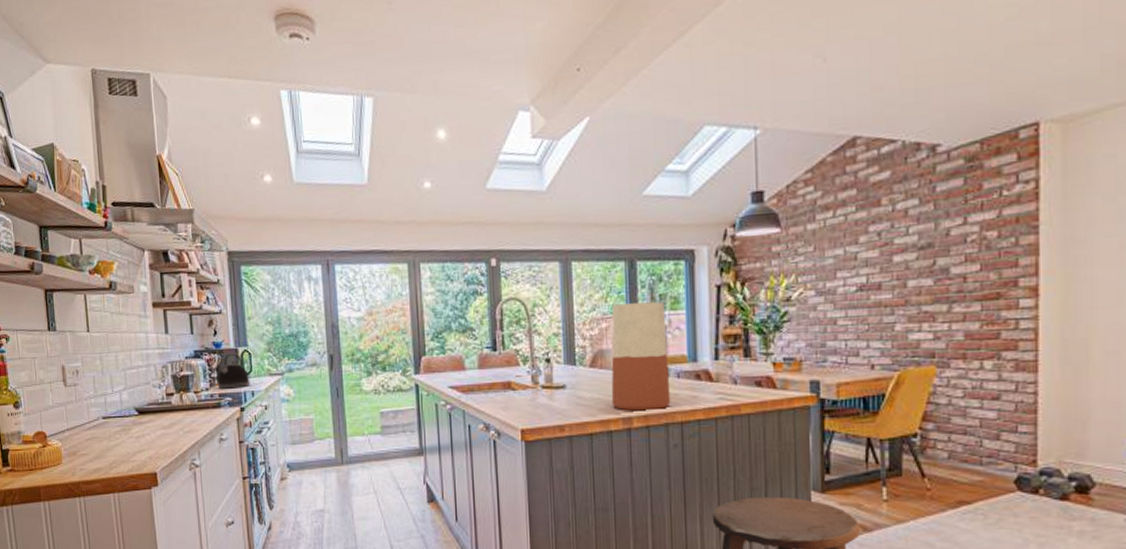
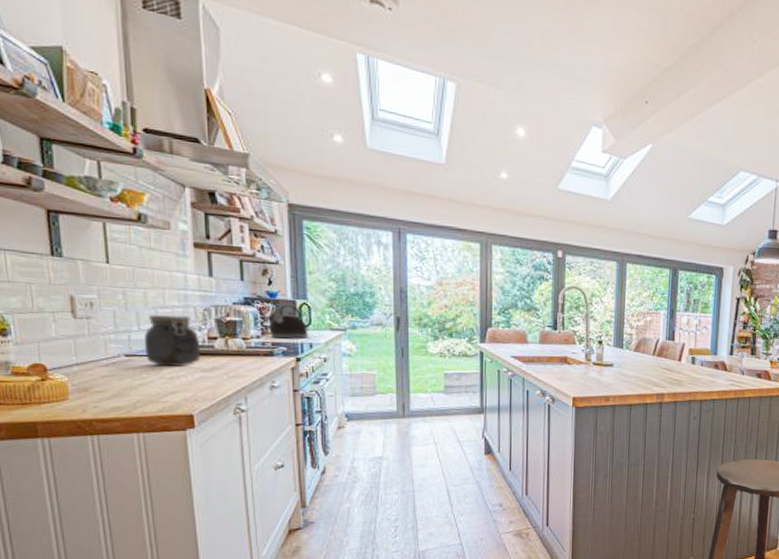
jar: none [116,374,161,425] -> present [143,314,201,366]
vase: present [611,302,671,411] -> none [649,303,697,390]

